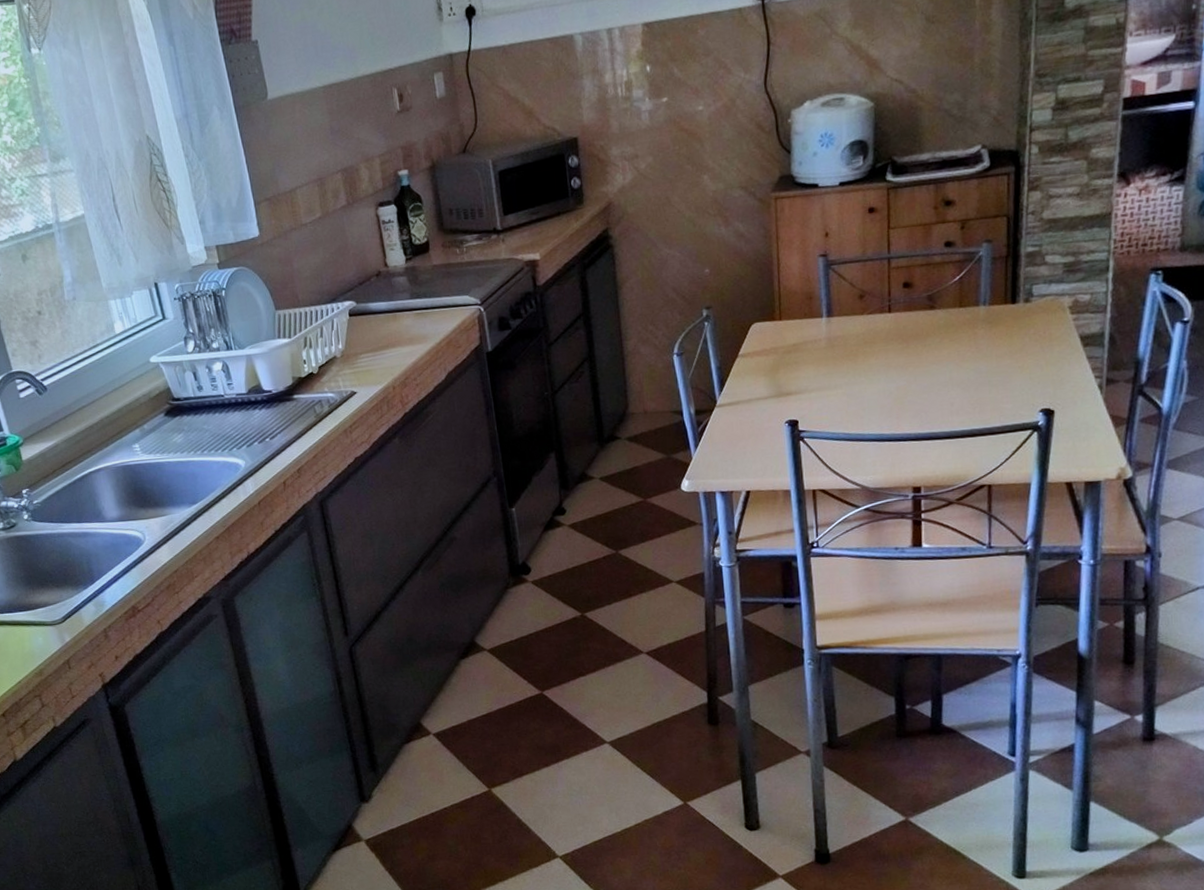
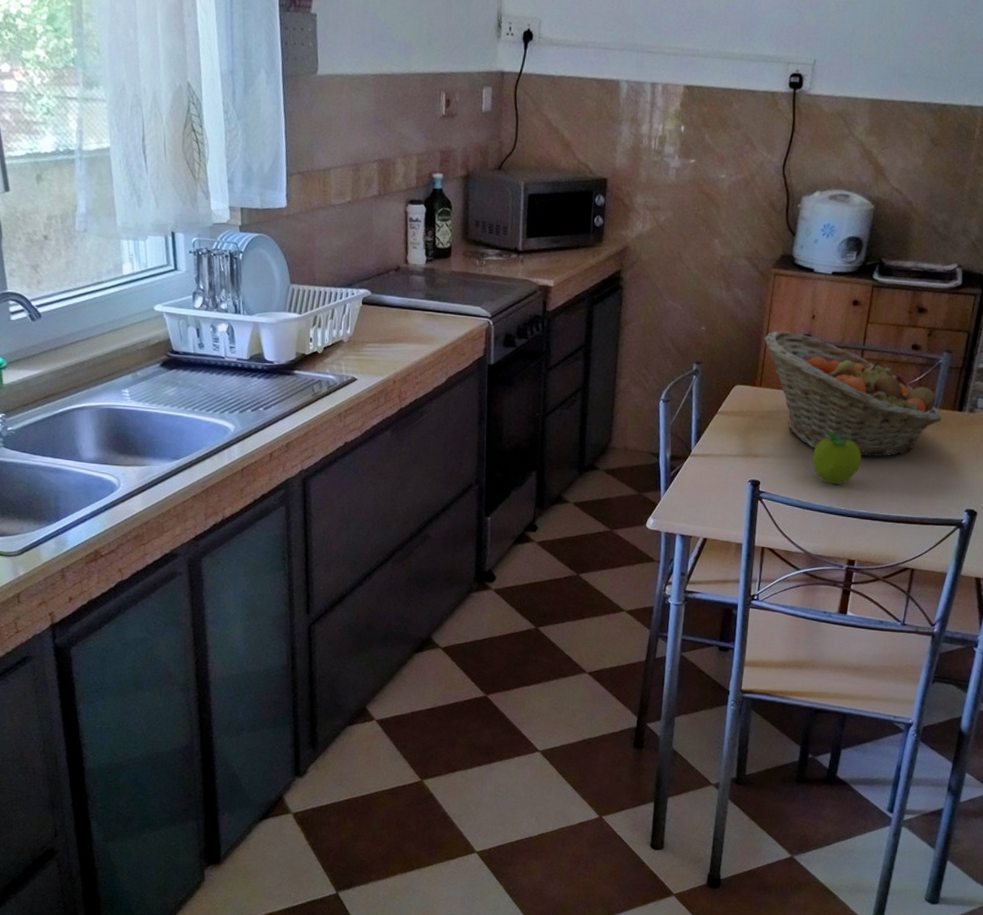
fruit basket: none [775,255,993,375] -> present [763,331,942,457]
fruit: none [852,353,909,410] -> present [812,432,862,485]

